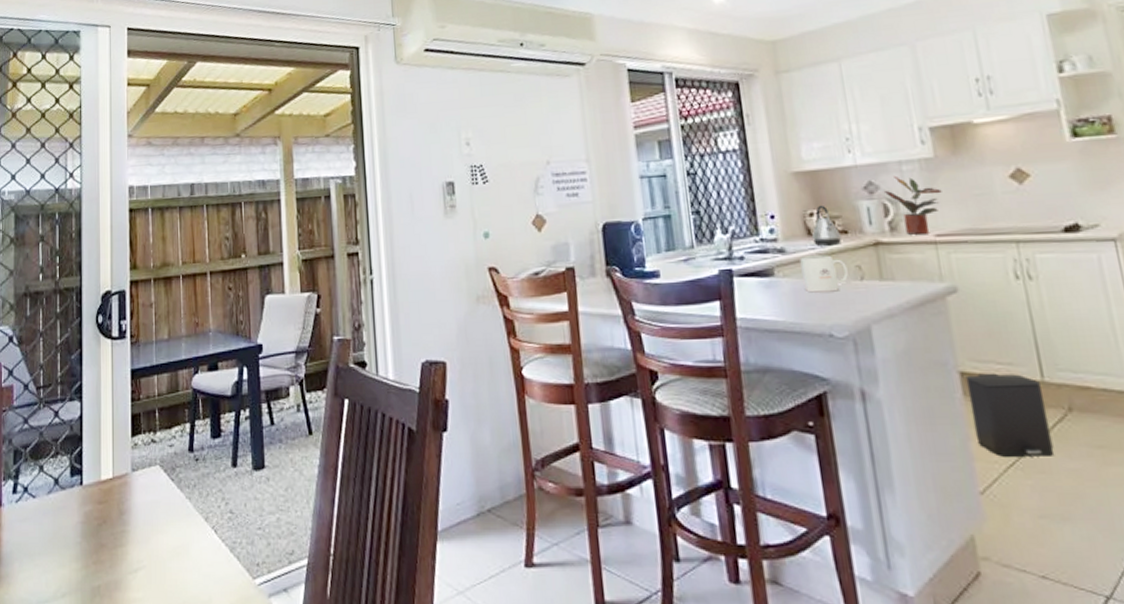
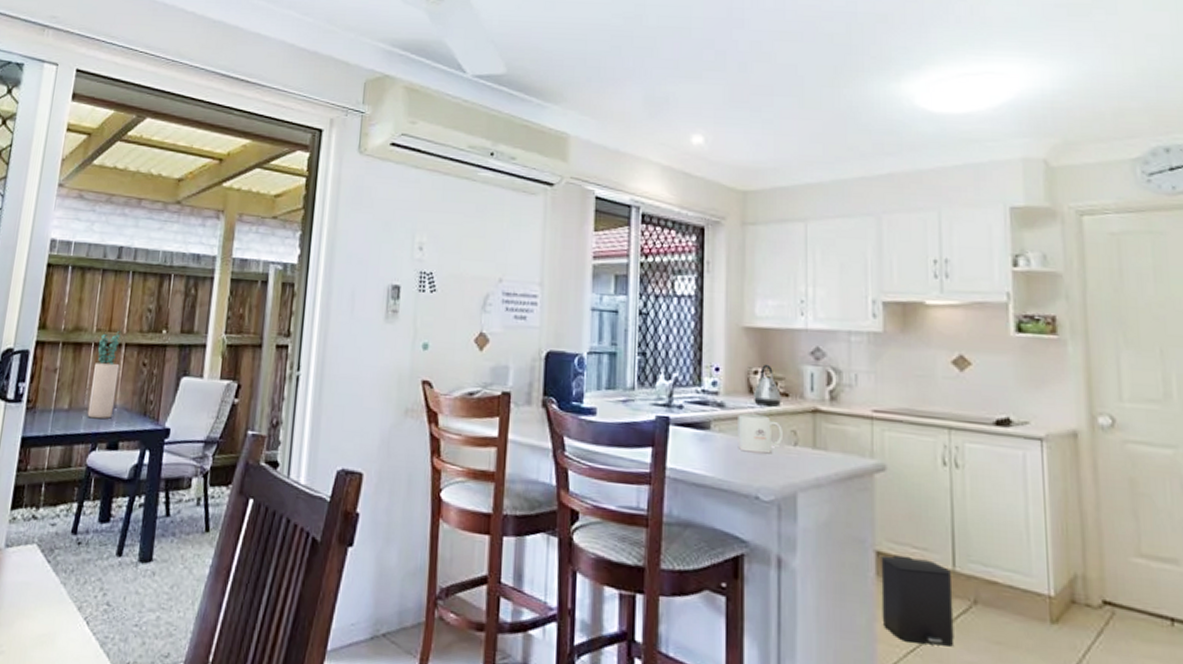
vase: none [185,257,209,345] -> present [87,327,123,420]
potted plant: present [885,175,942,235] -> none [830,345,885,408]

